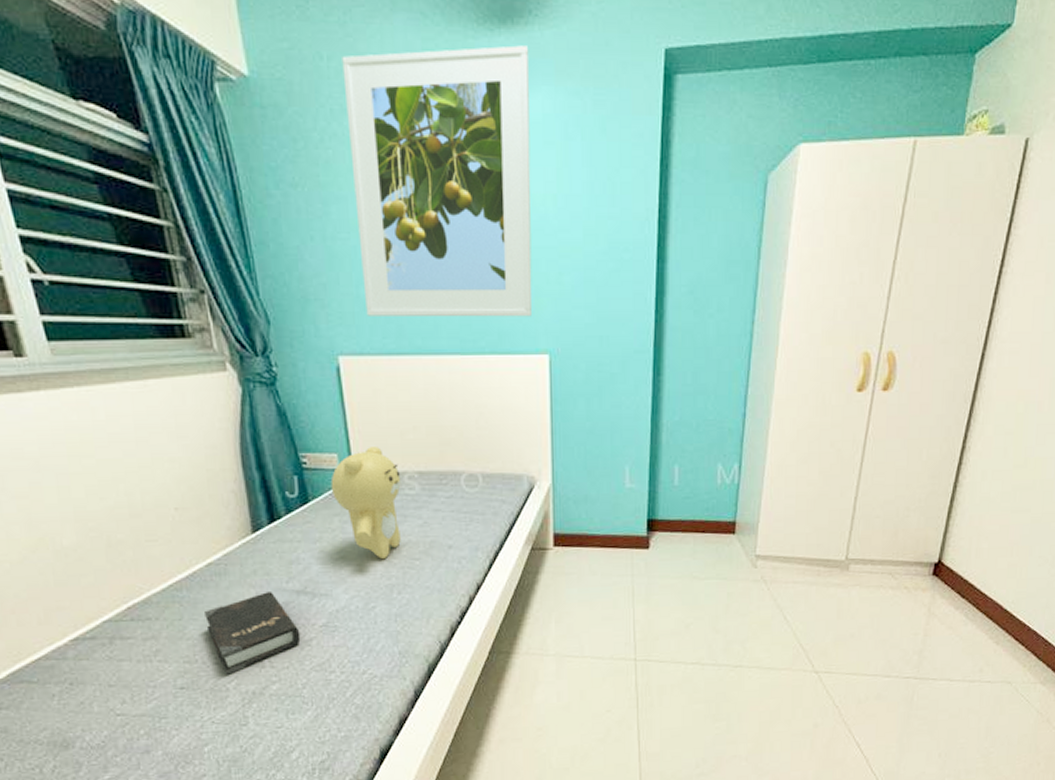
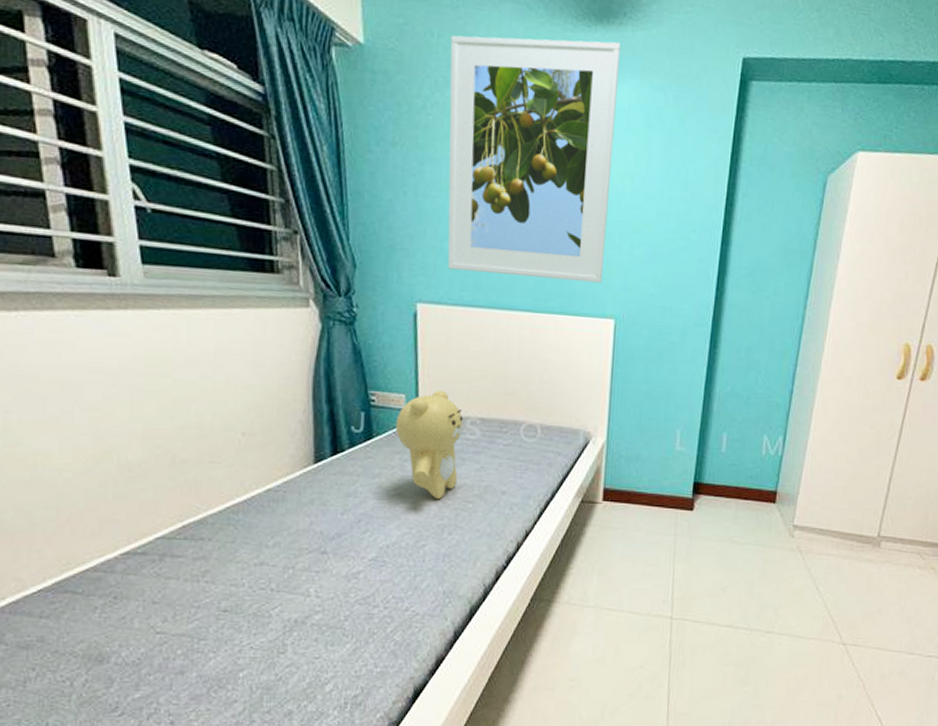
hardback book: present [205,592,301,675] -> none [258,522,349,601]

